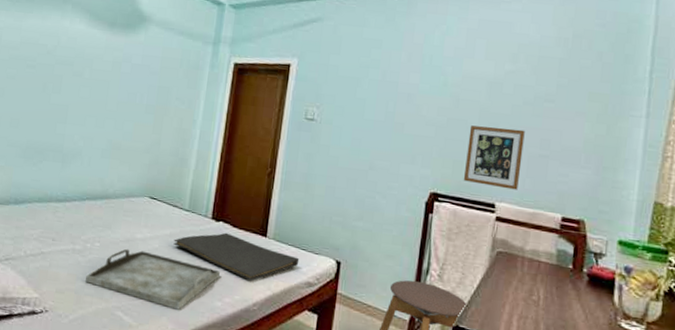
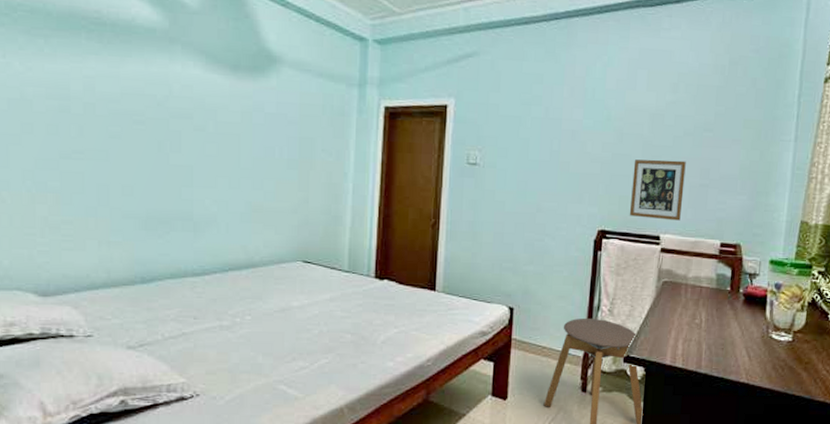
serving tray: present [85,248,221,310] -> none [239,319,390,375]
hand towel: present [173,232,300,281] -> none [335,290,472,336]

